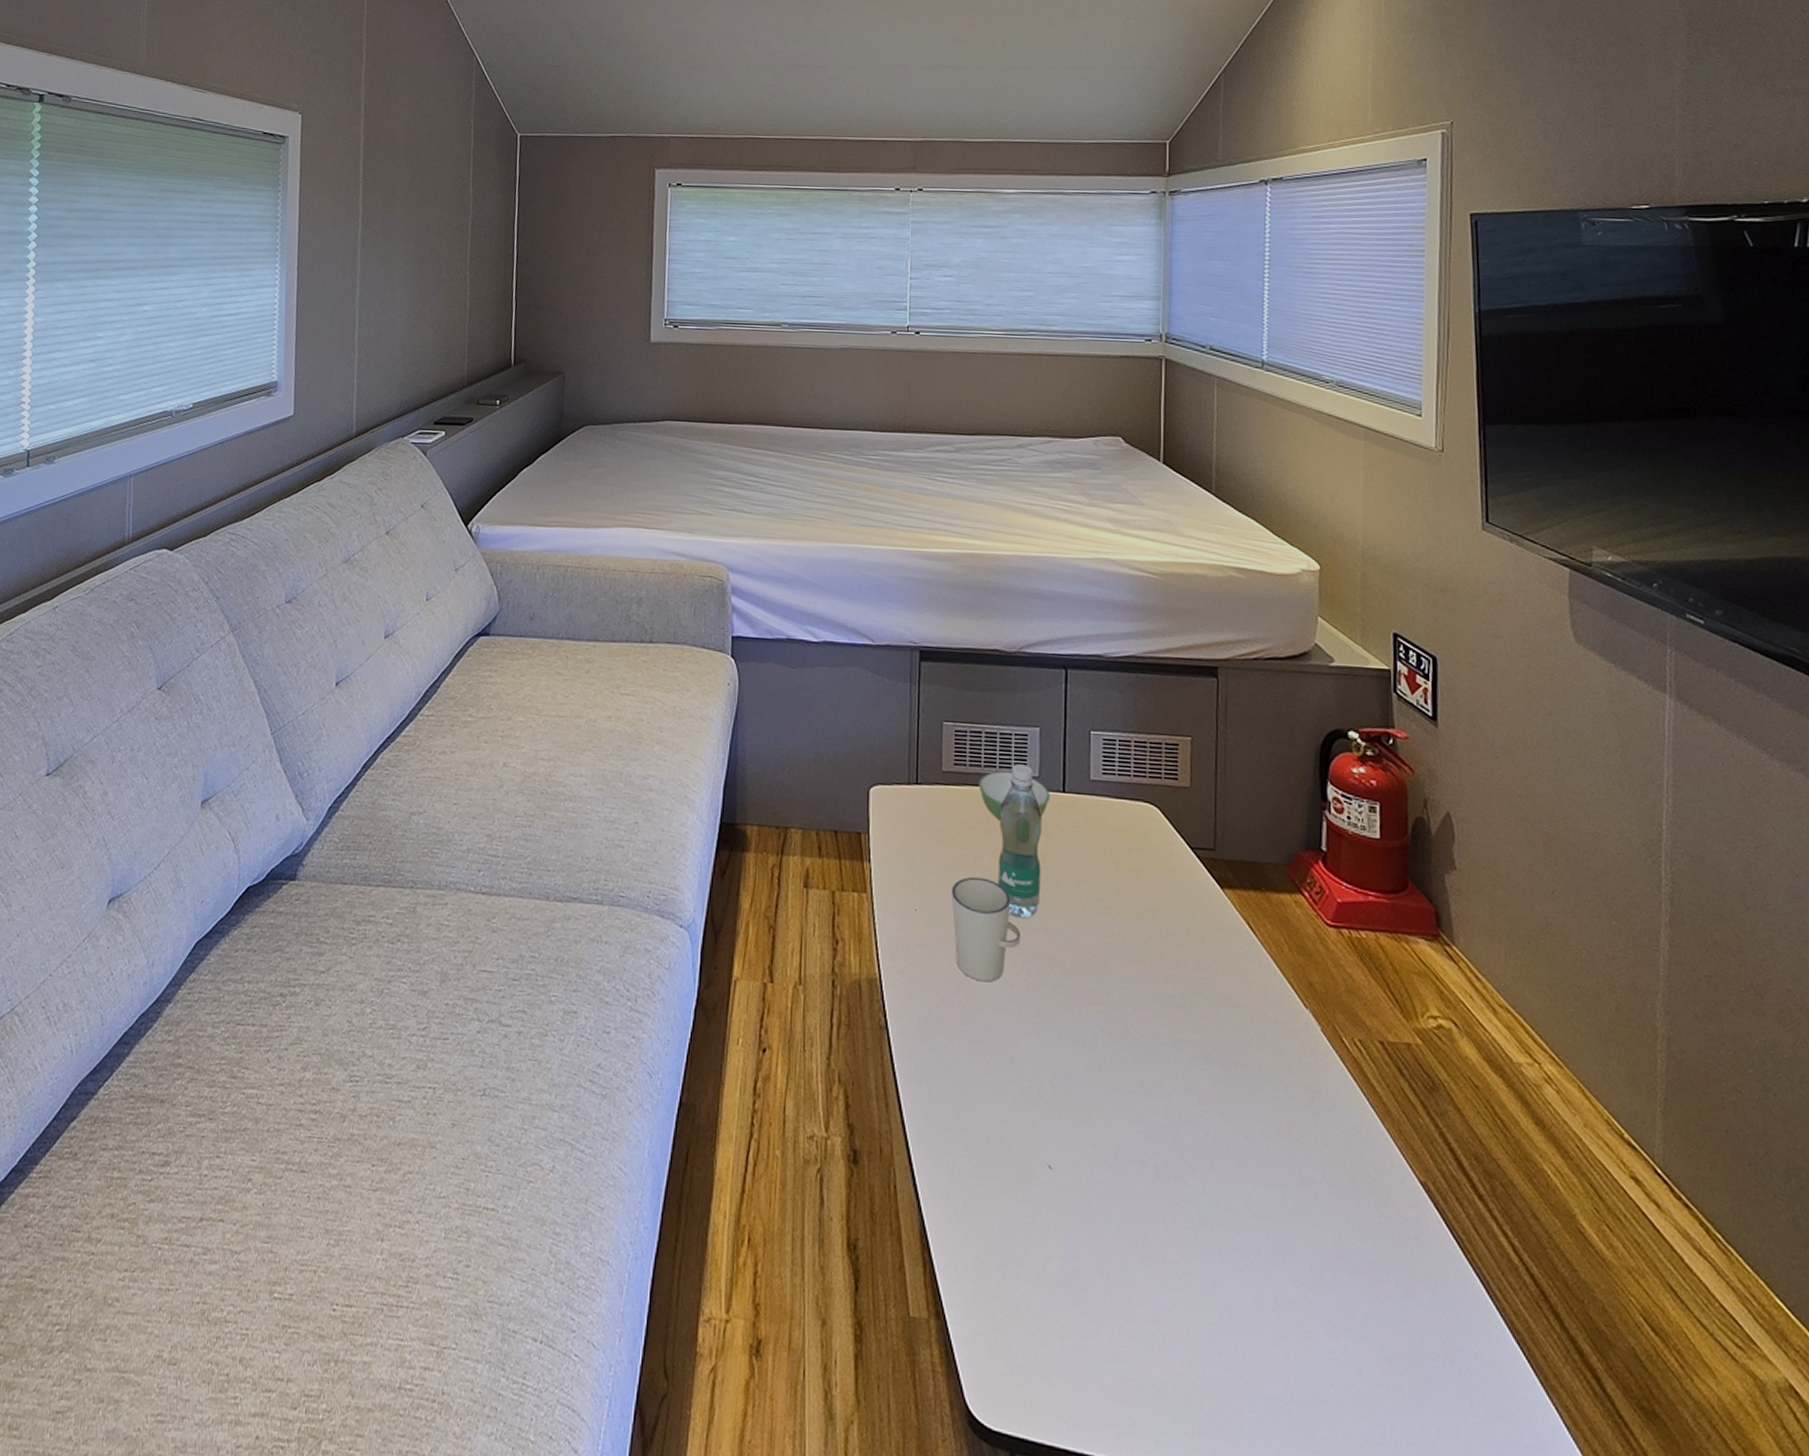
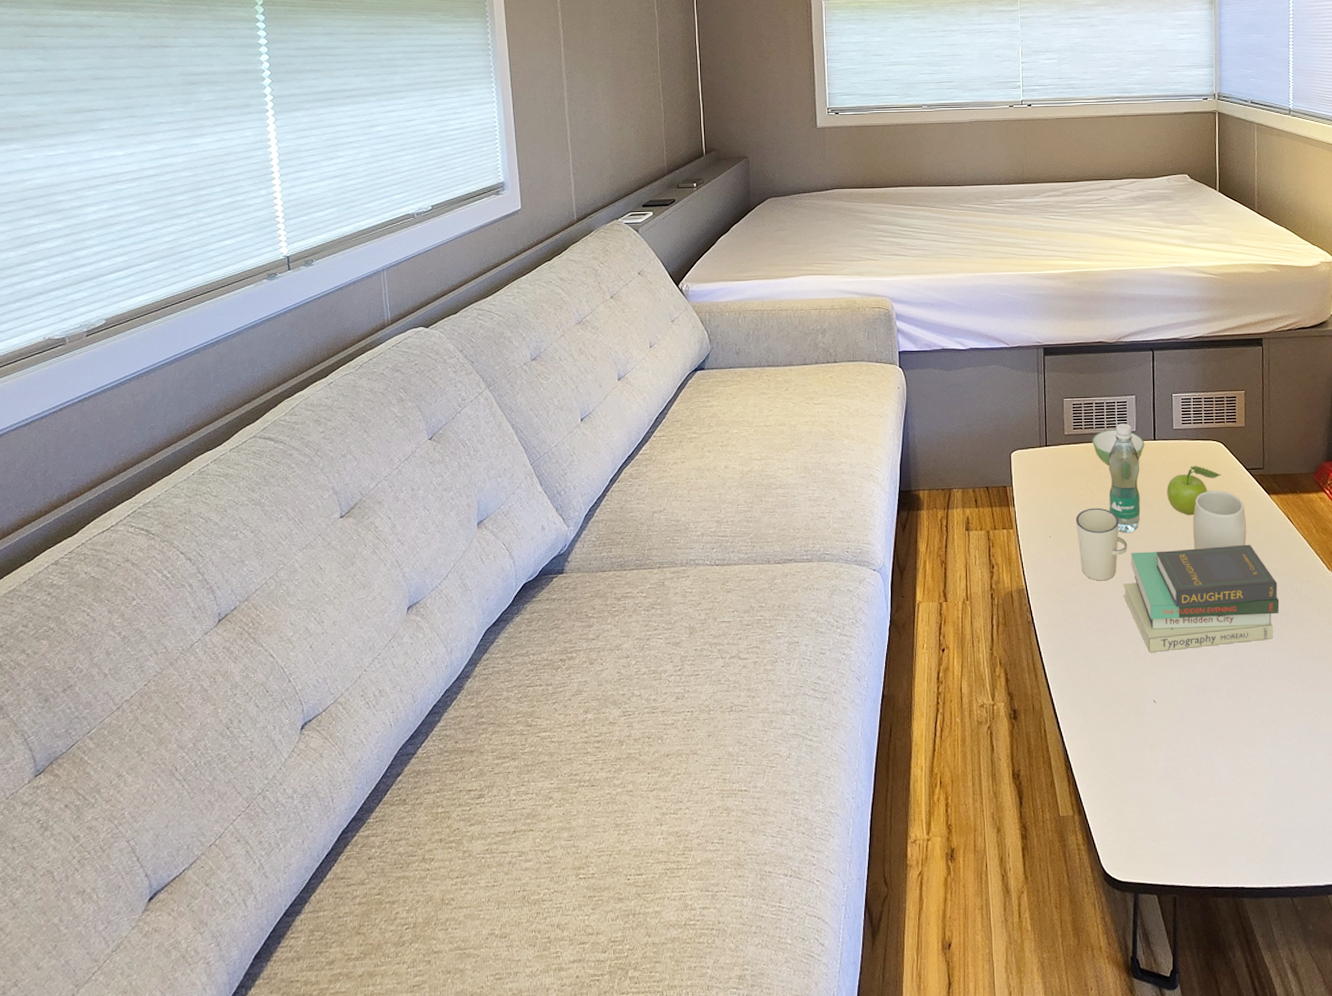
books: none [1012,947,1234,1099] -> present [1123,544,1280,652]
fruit: none [1078,834,1155,905] -> present [1167,466,1221,516]
mug: none [1113,871,1188,958] -> present [1193,490,1247,550]

